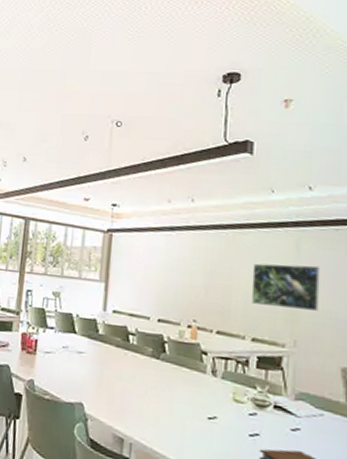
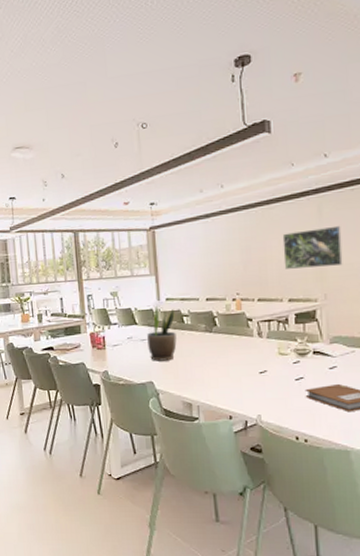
potted plant: none [84,317,121,383] -> present [147,306,177,361]

